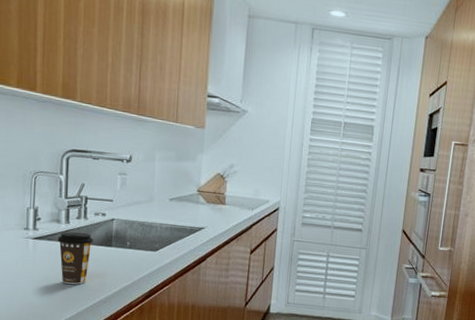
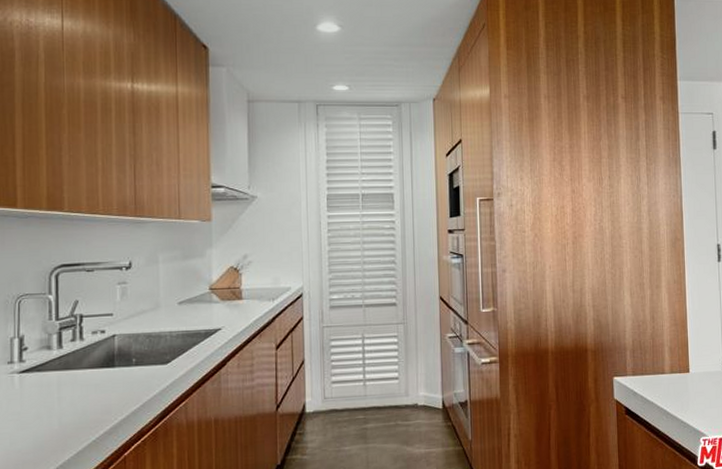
coffee cup: present [57,232,94,285] -> none [48,356,93,419]

